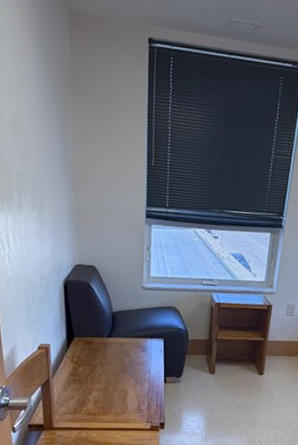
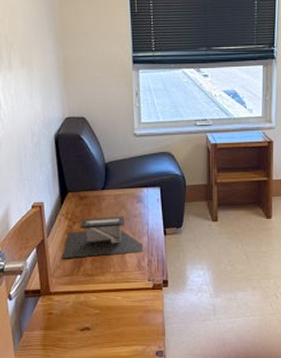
desk lamp: none [66,362,145,399] -> present [62,215,144,259]

